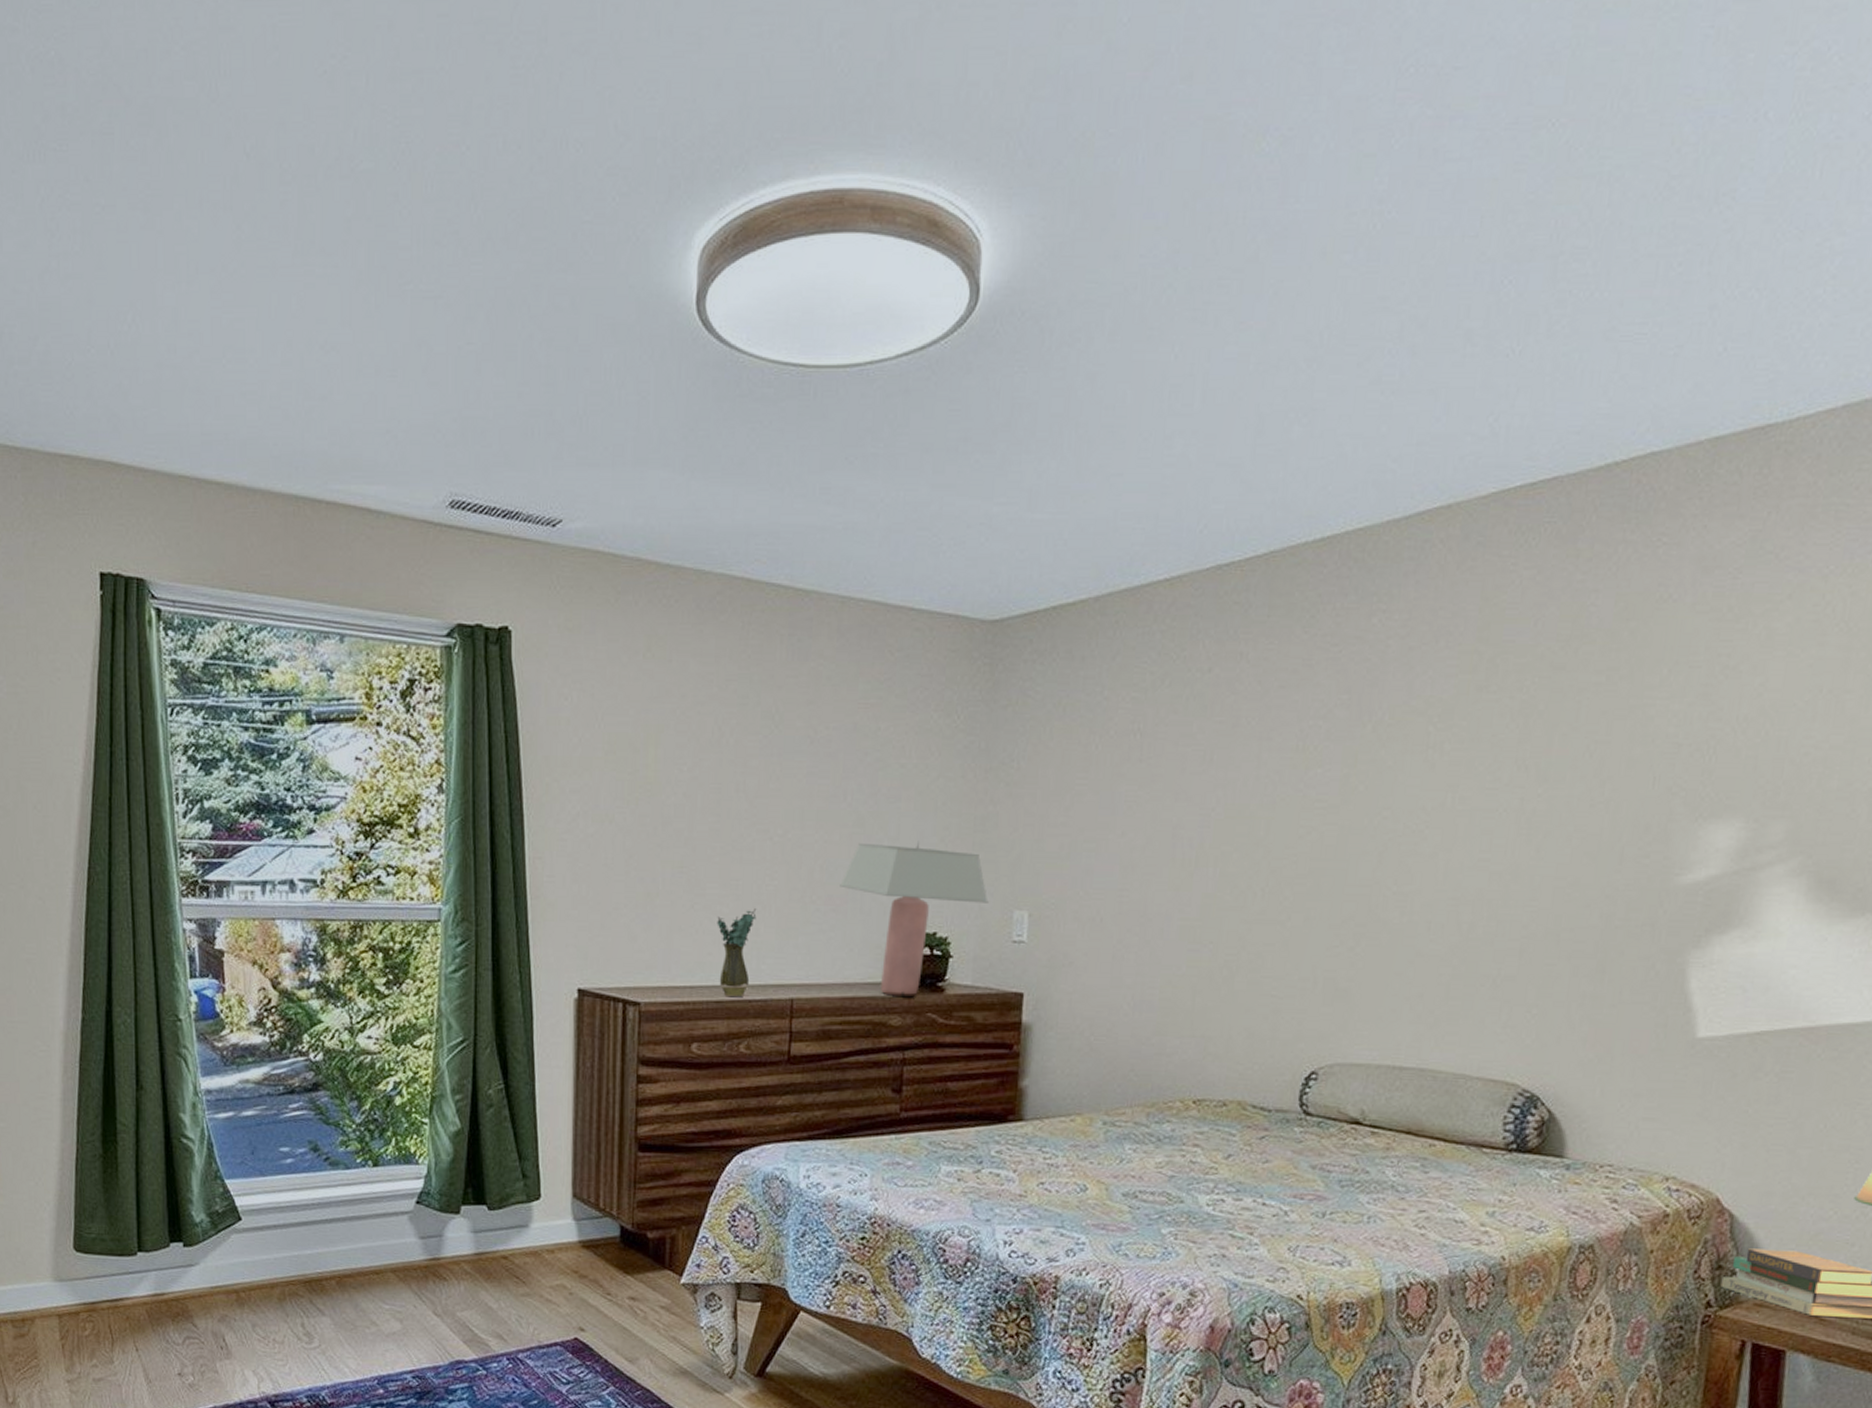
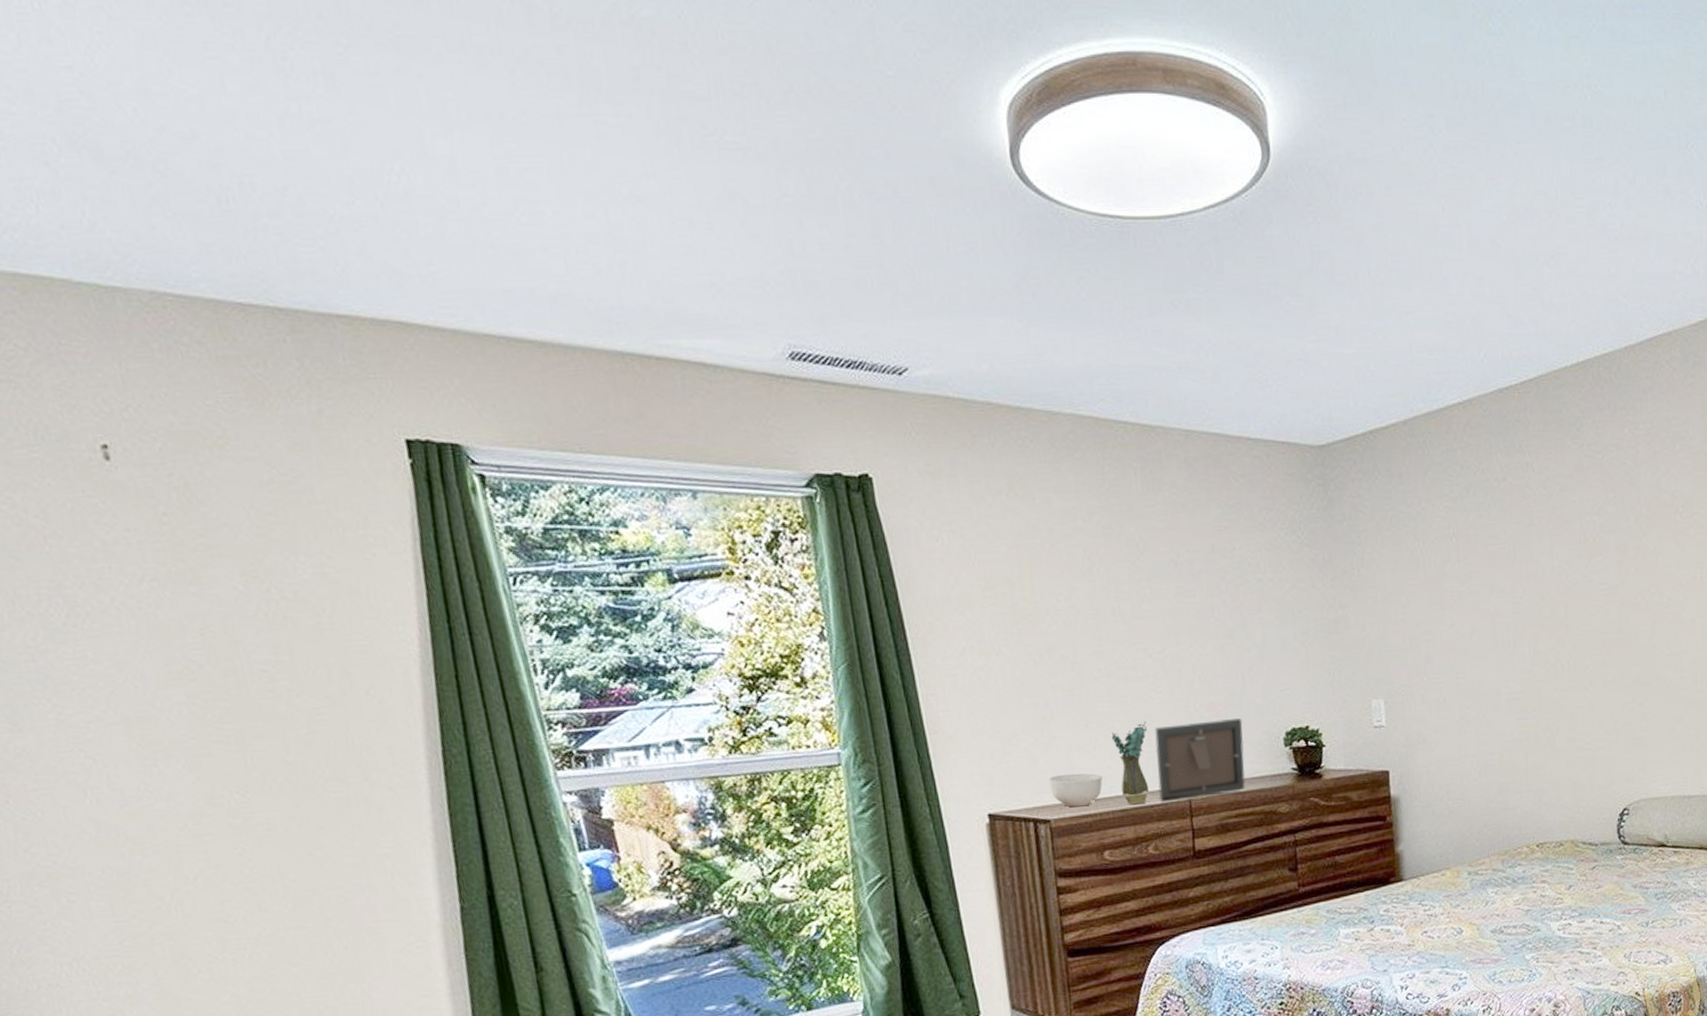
bowl: none [644,956,702,993] -> present [1048,773,1103,808]
picture frame: none [759,914,862,999] -> present [1154,718,1246,803]
table lamp: present [840,841,989,998] -> none [1219,646,1349,787]

